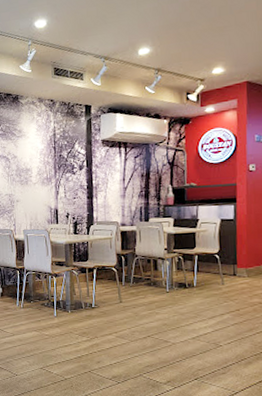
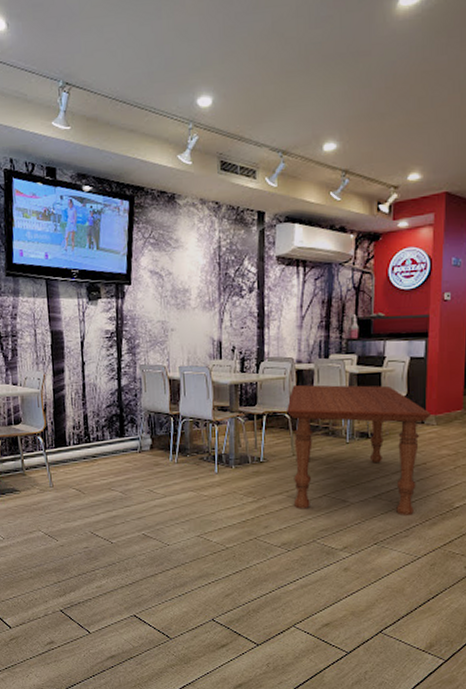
dining table: none [114,243,243,355] -> present [287,385,432,515]

